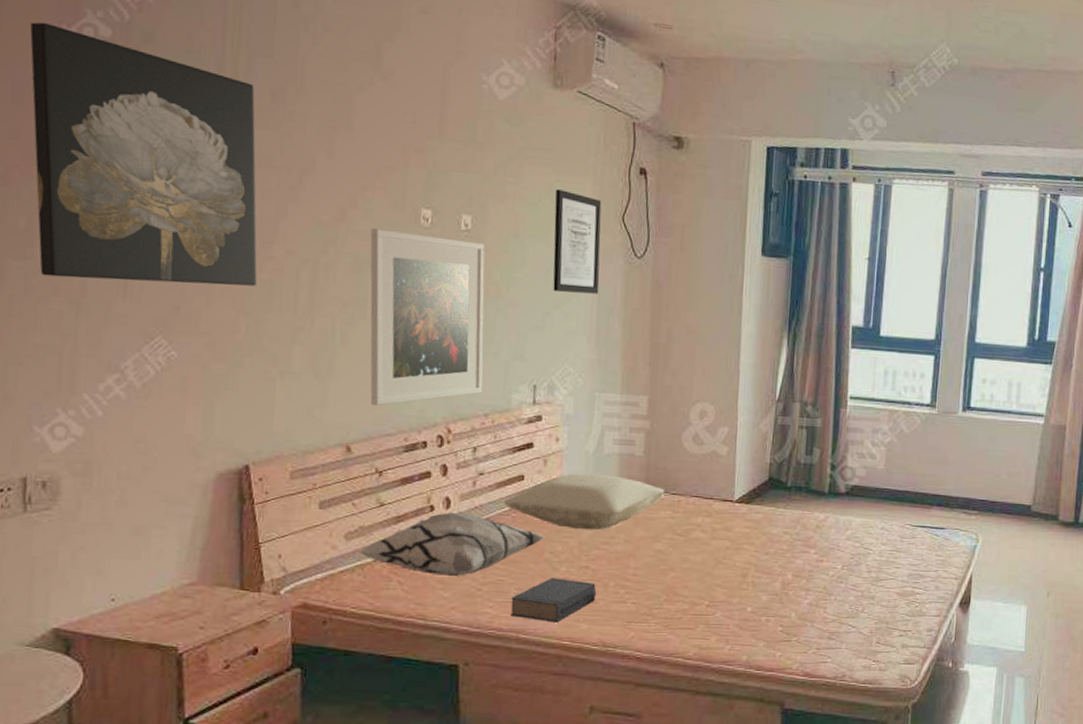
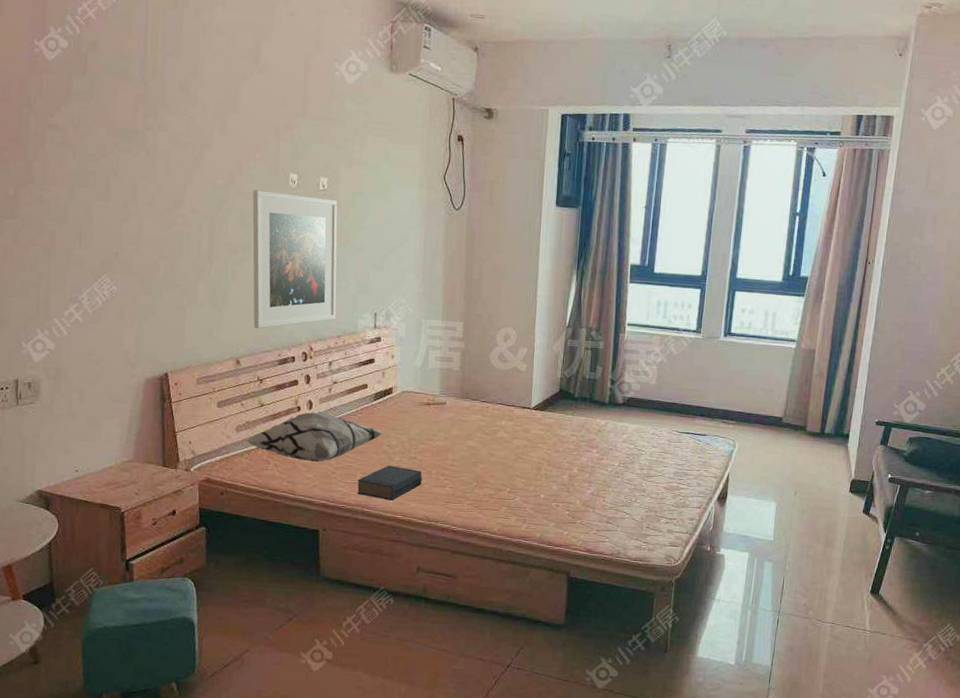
wall art: present [30,22,258,286] -> none [13,38,172,237]
pillow: present [505,473,665,531] -> none [353,383,476,429]
wall art: present [553,189,602,294] -> none [389,155,428,240]

